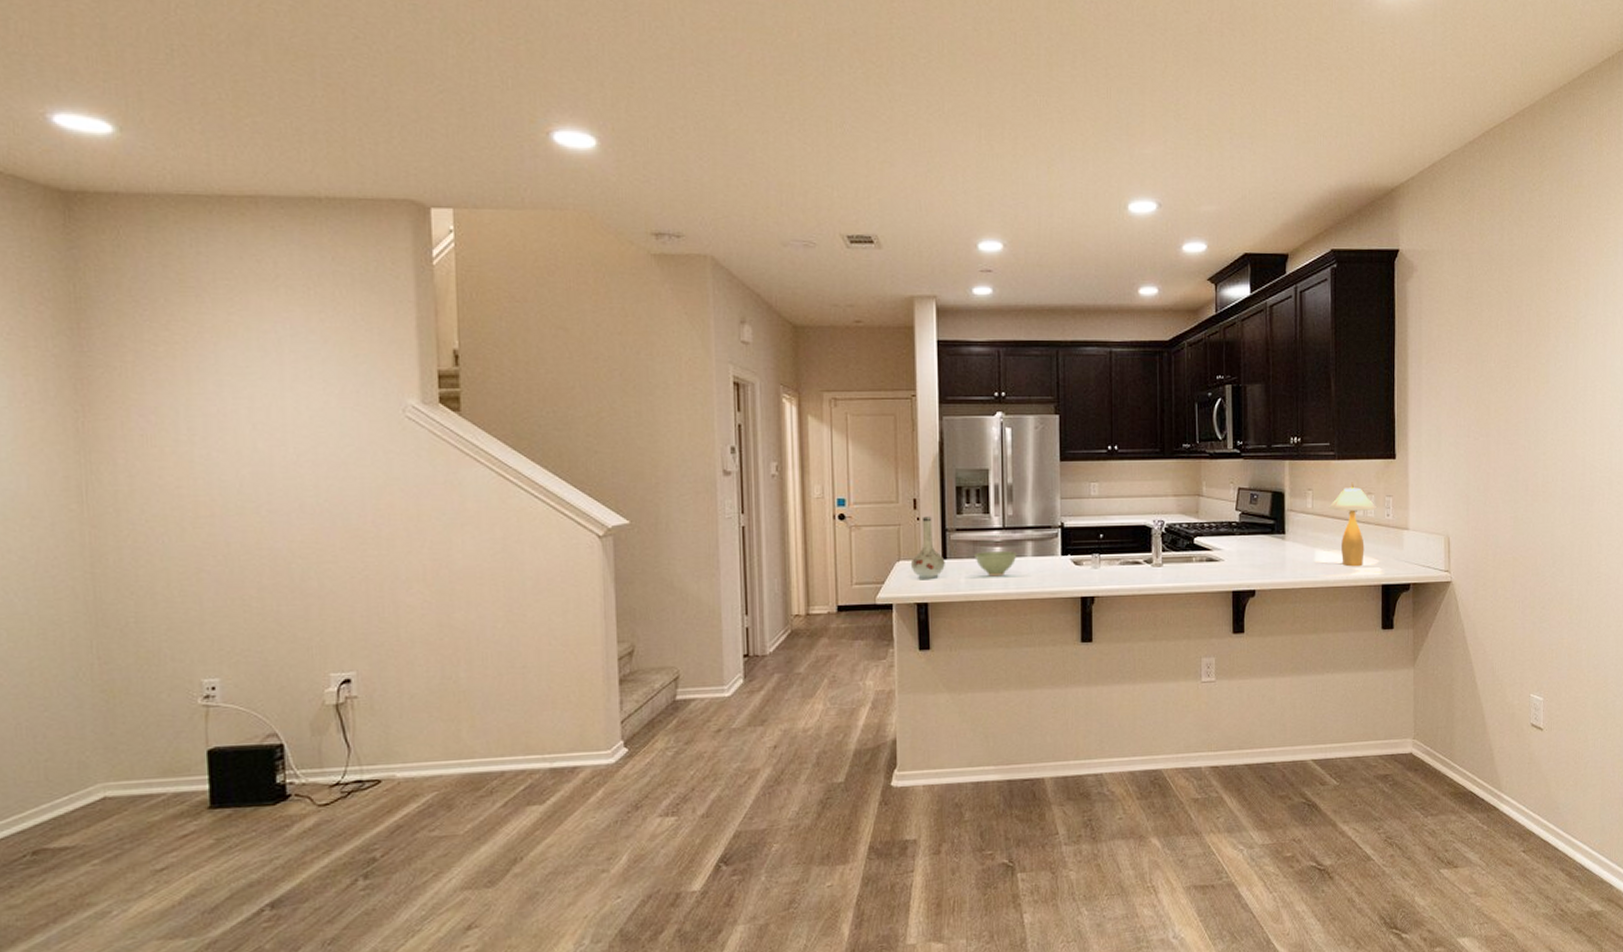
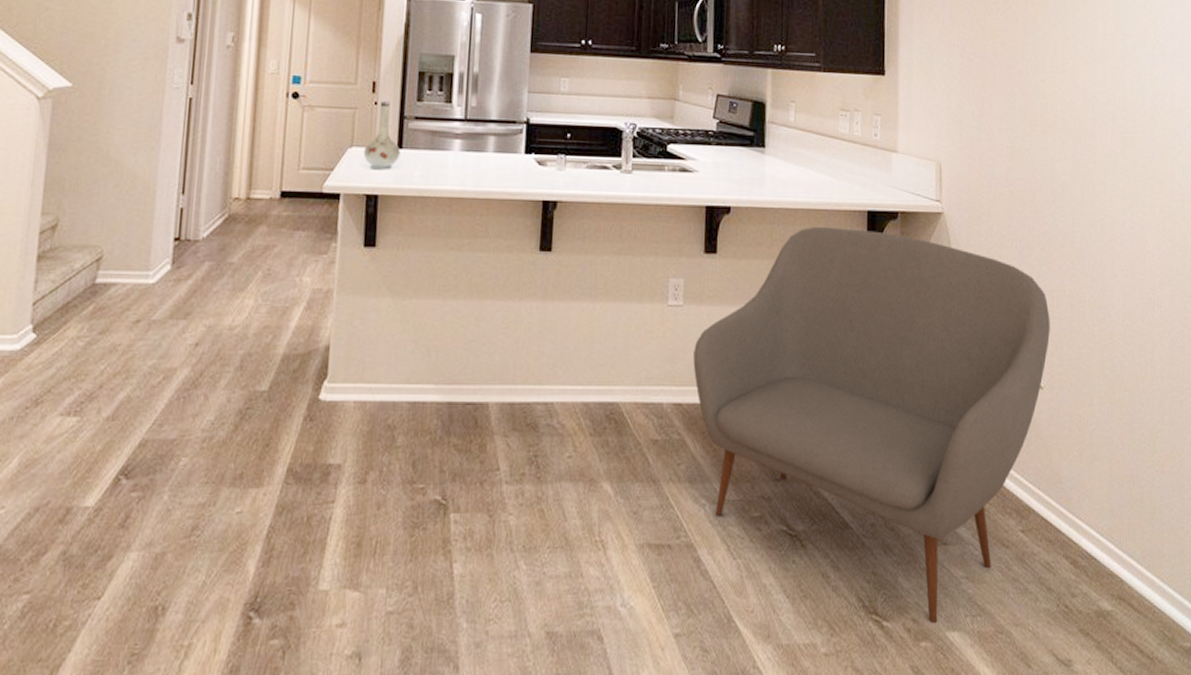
bowl: present [975,551,1017,577] -> none [432,144,478,172]
armchair: none [1227,601,1550,932] -> present [693,226,1050,623]
table lamp: present [1328,482,1376,567] -> none [811,97,863,189]

